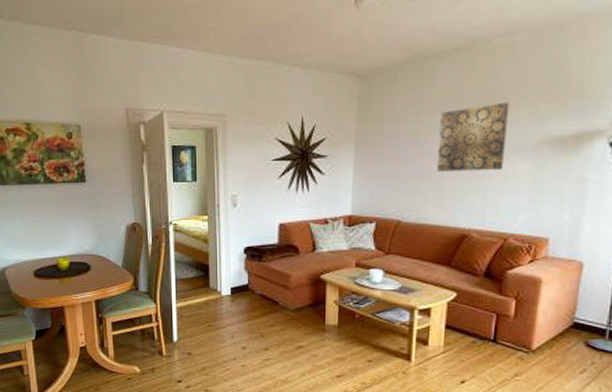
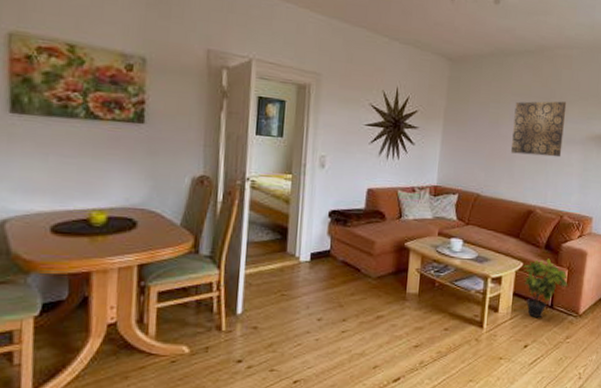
potted plant: none [455,287,516,352] -> present [522,258,568,317]

